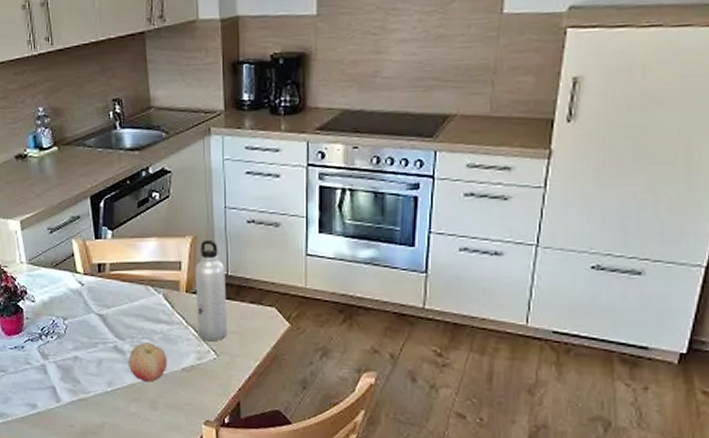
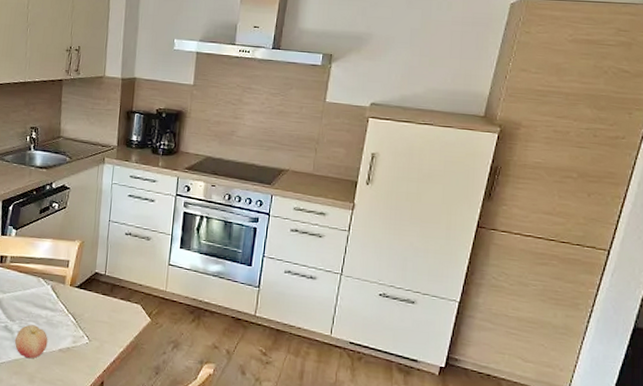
water bottle: present [195,239,226,342] -> none [75,245,104,329]

